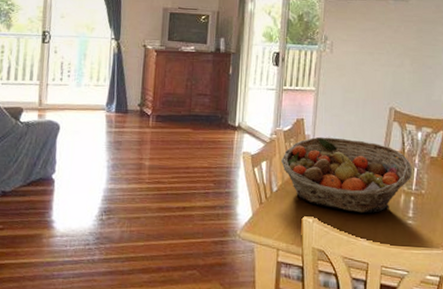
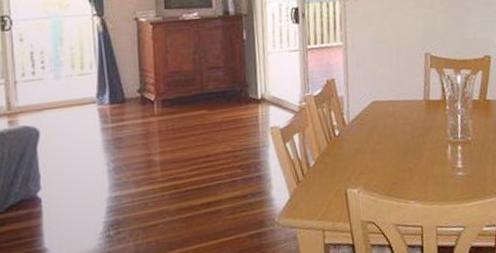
fruit basket: present [281,136,412,214] -> none [315,93,456,174]

